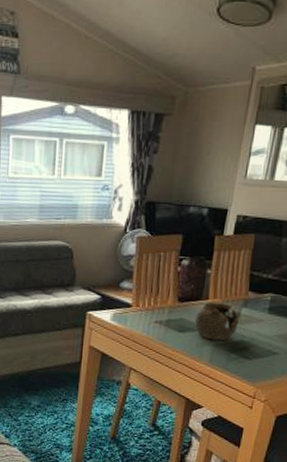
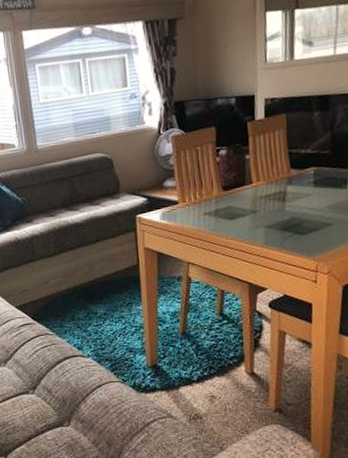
teapot: present [195,302,239,341] -> none [243,183,286,222]

